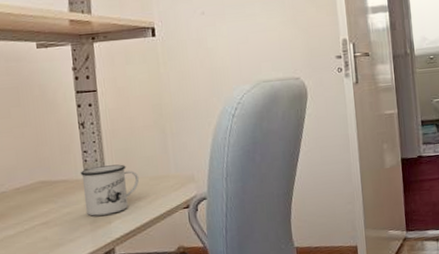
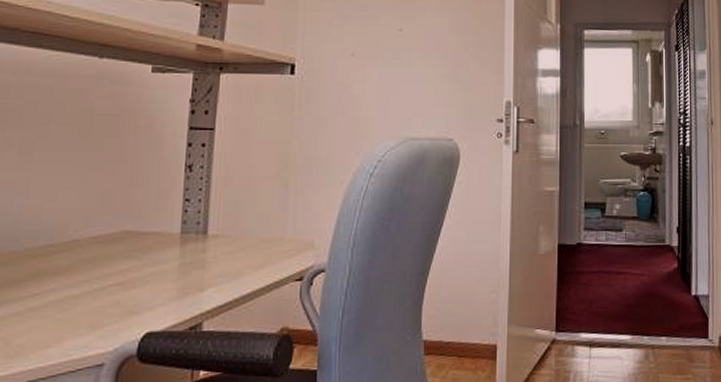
mug: present [80,164,140,216] -> none [174,219,248,280]

